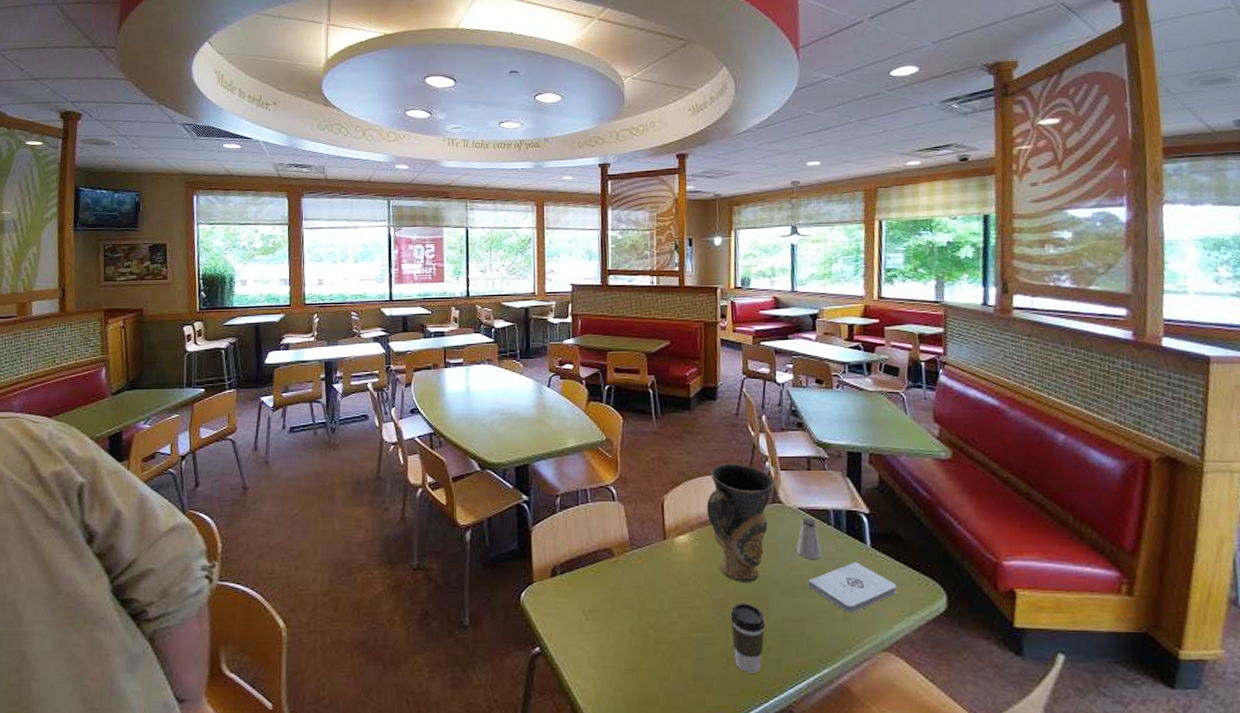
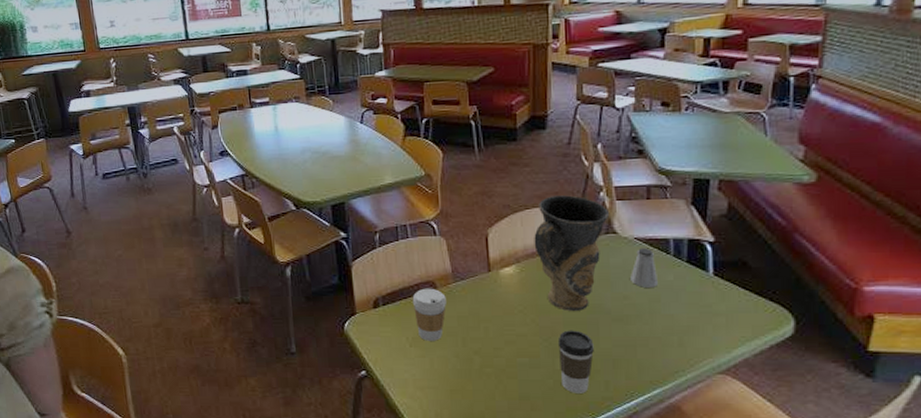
coffee cup: none [590,556,623,614] -> present [412,288,446,341]
notepad: present [808,562,897,614] -> none [642,290,740,339]

